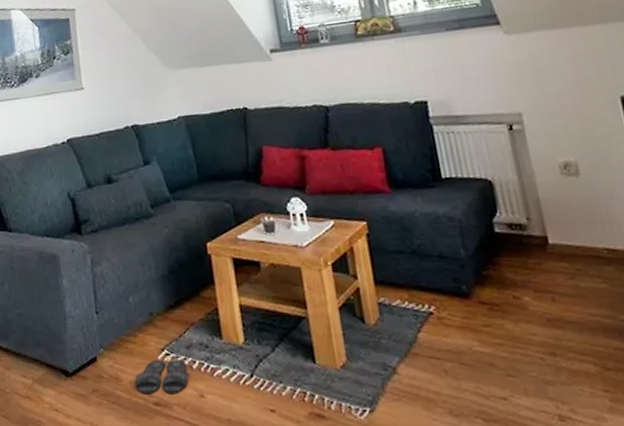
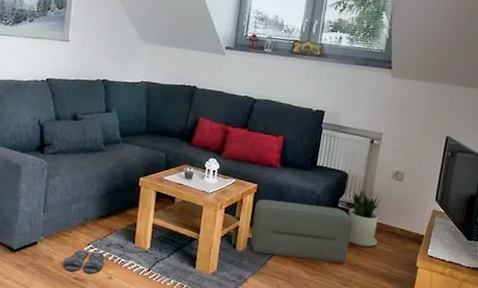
pouf: none [372,234,539,324] -> present [250,199,352,263]
planter: none [510,198,579,287] -> present [348,189,382,247]

